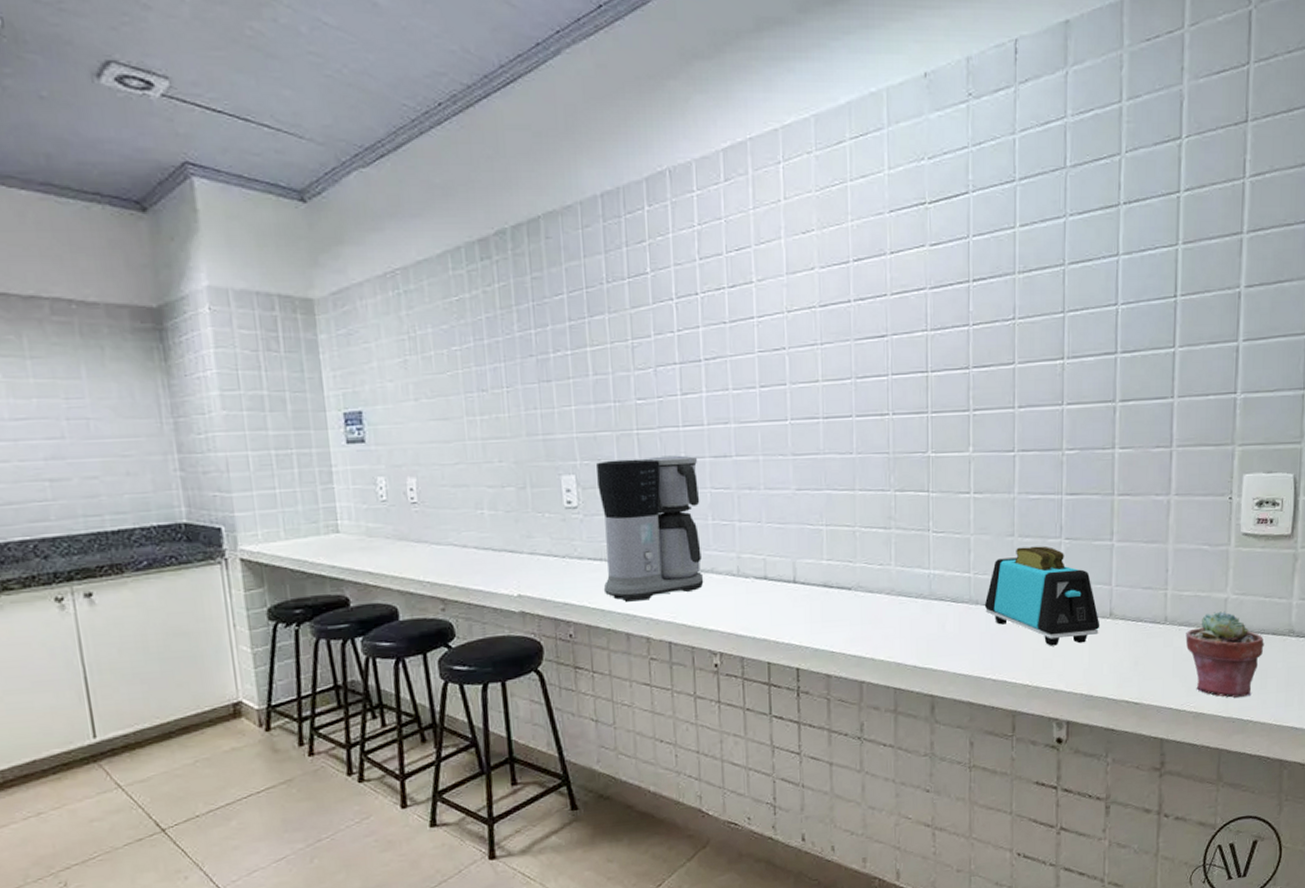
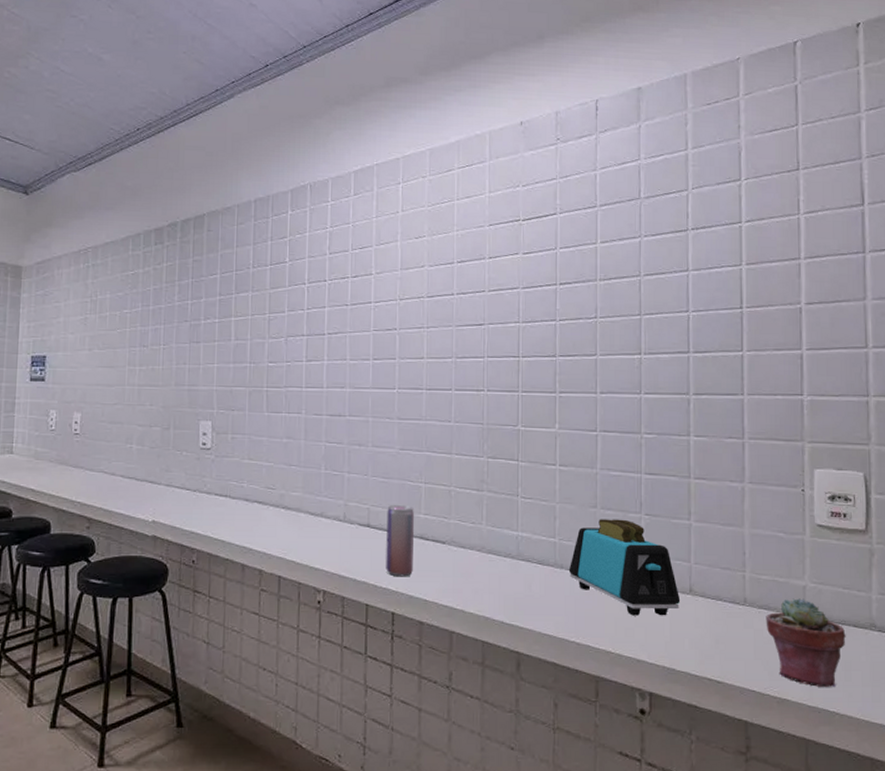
coffee maker: present [597,455,704,602] -> none [225,411,316,536]
beverage can: none [785,551,817,630] -> present [386,504,415,577]

